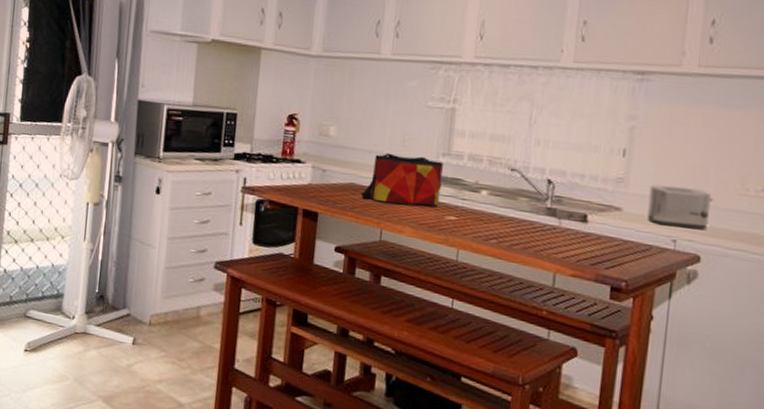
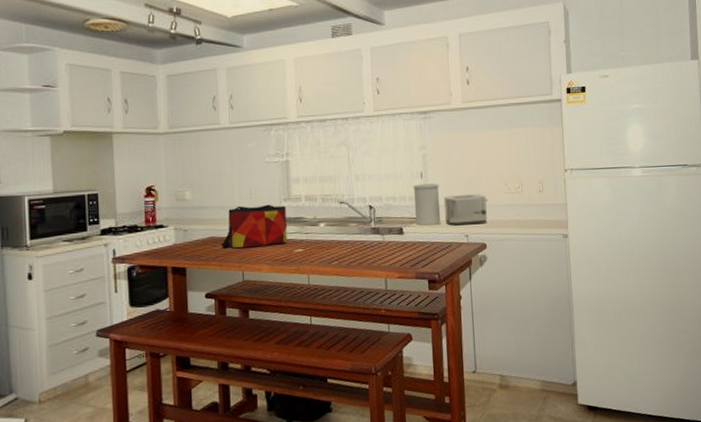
canister: none [607,163,646,220] -> present [413,183,441,227]

